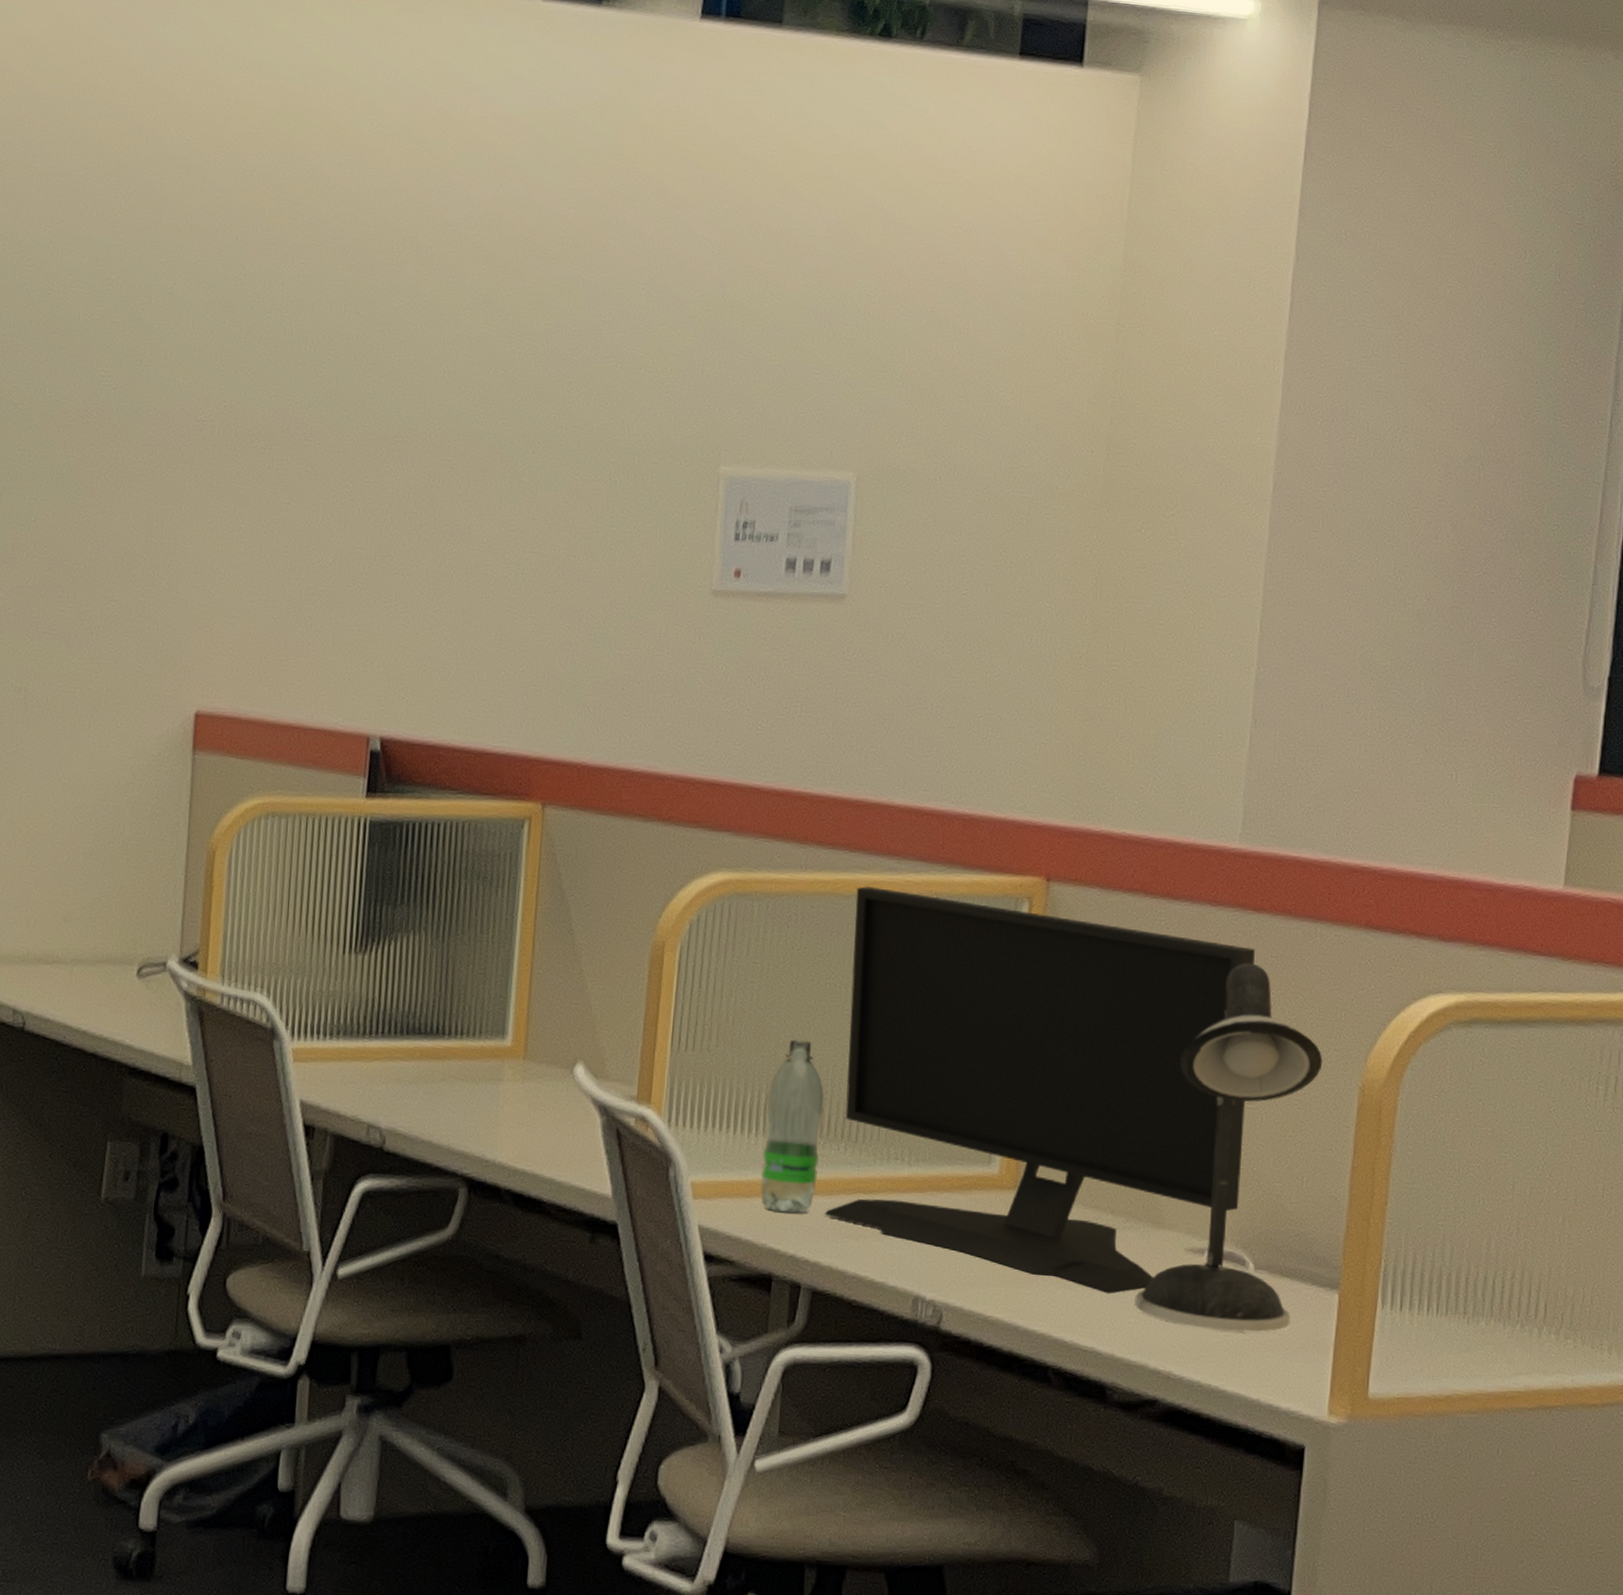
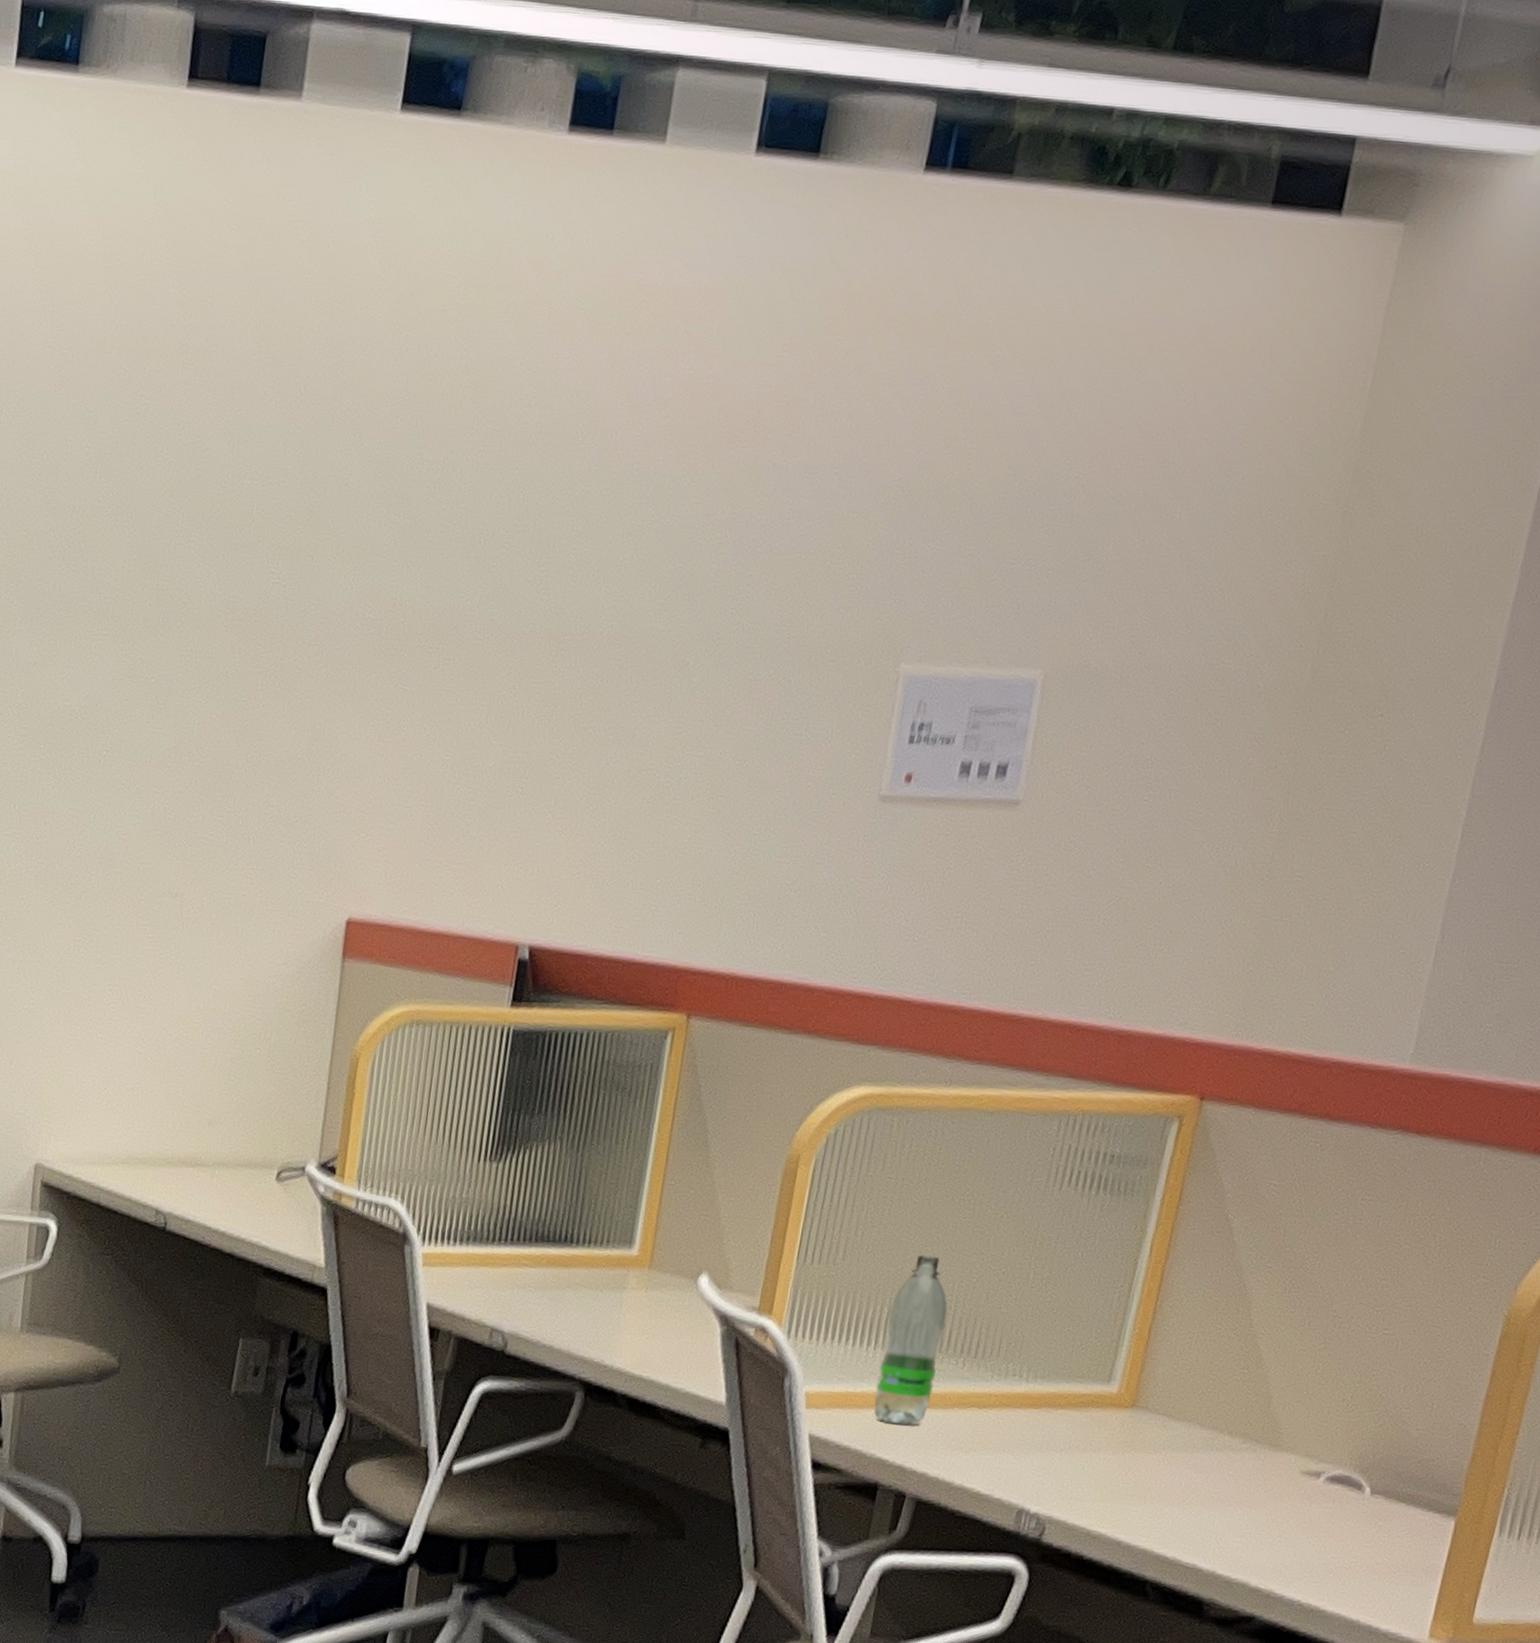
computer monitor: present [825,886,1255,1295] -> none [936,1103,1412,1514]
desk lamp: present [1134,962,1323,1333] -> none [1242,1187,1470,1555]

